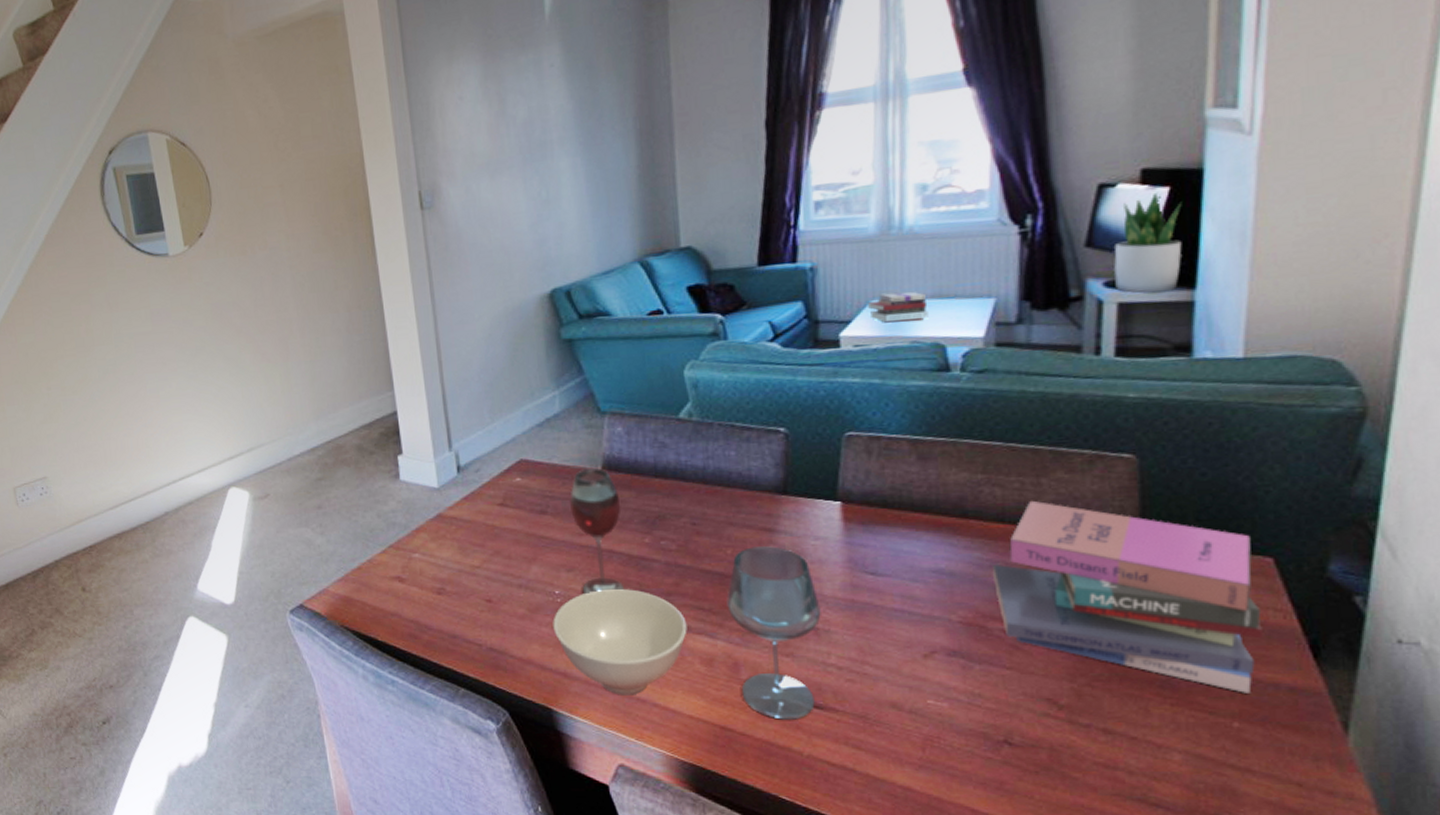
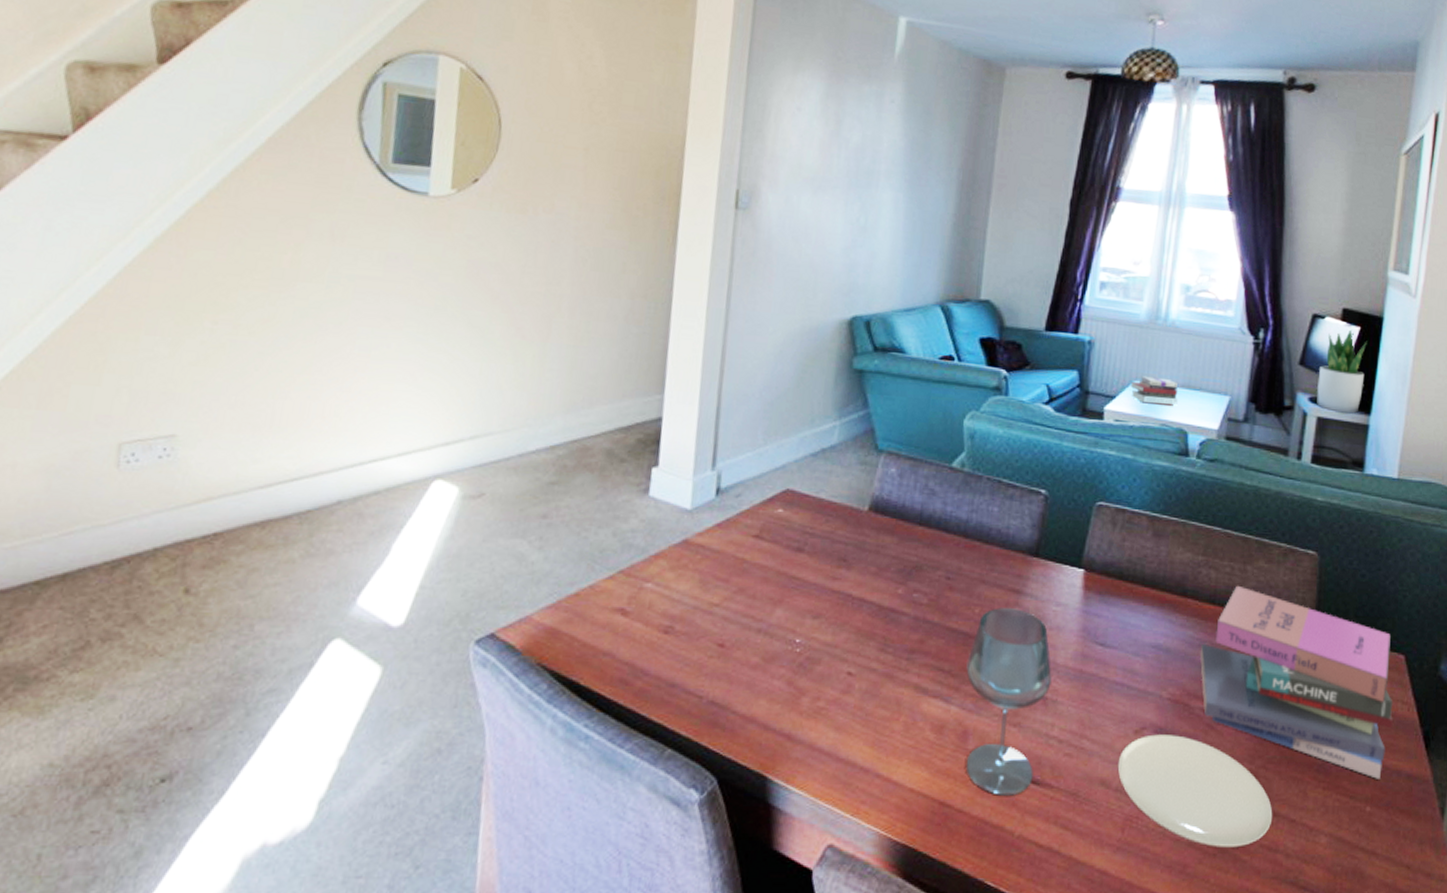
bowl: present [552,588,687,695] -> none [786,640,925,764]
wineglass: present [569,467,623,593] -> none [826,507,881,645]
plate: none [908,657,1107,765] -> present [1117,734,1273,848]

